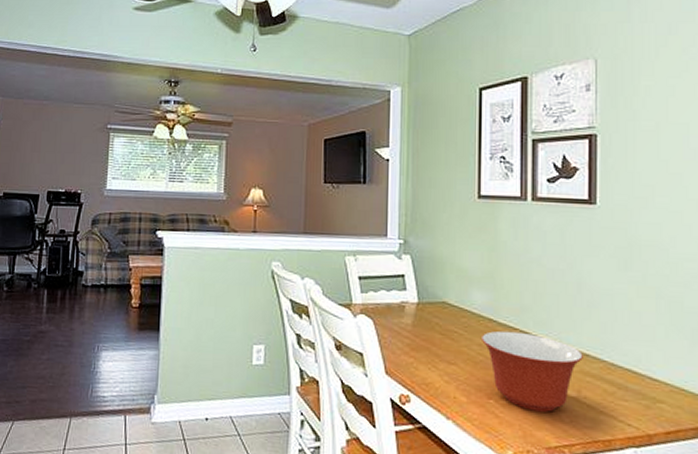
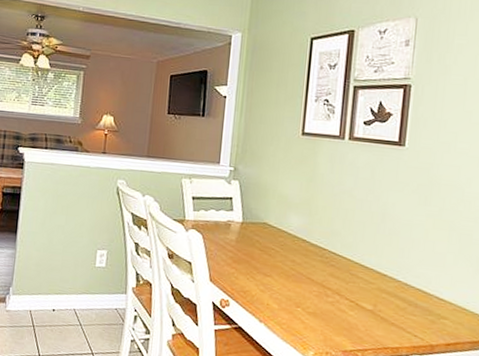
mixing bowl: present [482,330,583,412] -> none [295,250,381,321]

